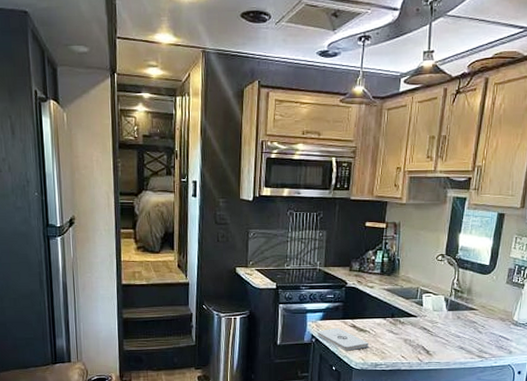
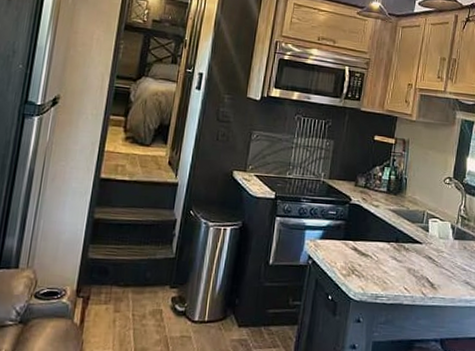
notepad: present [318,327,369,351] -> none [315,249,370,278]

